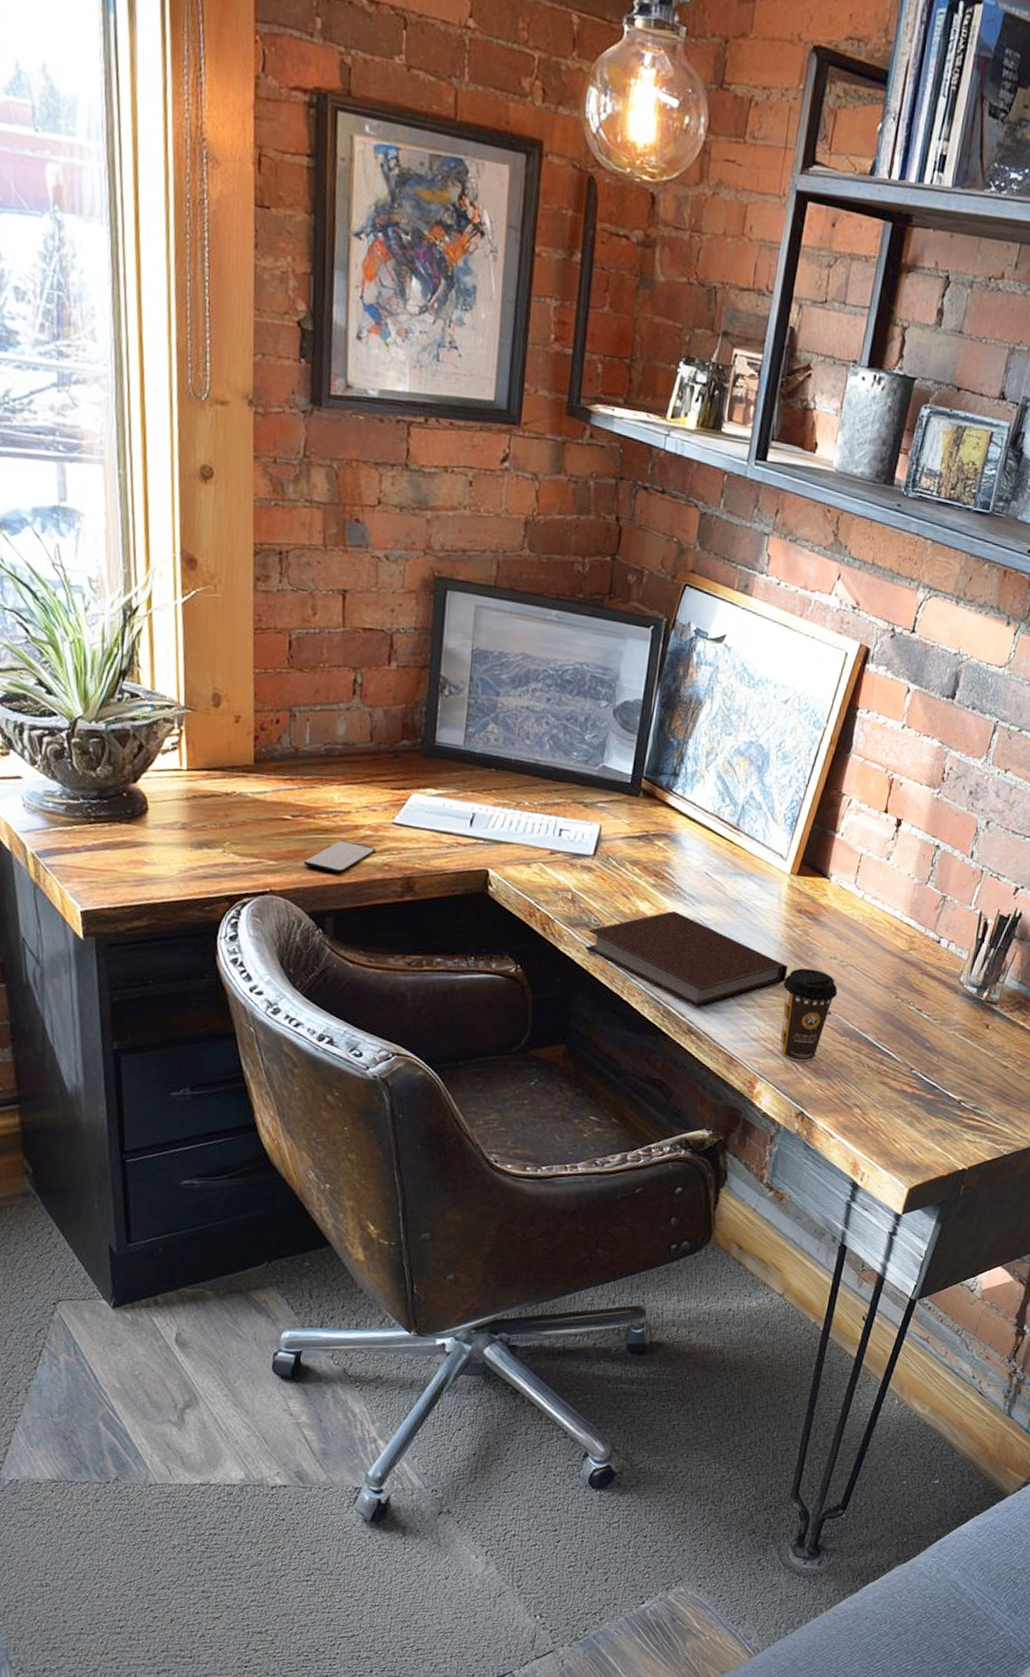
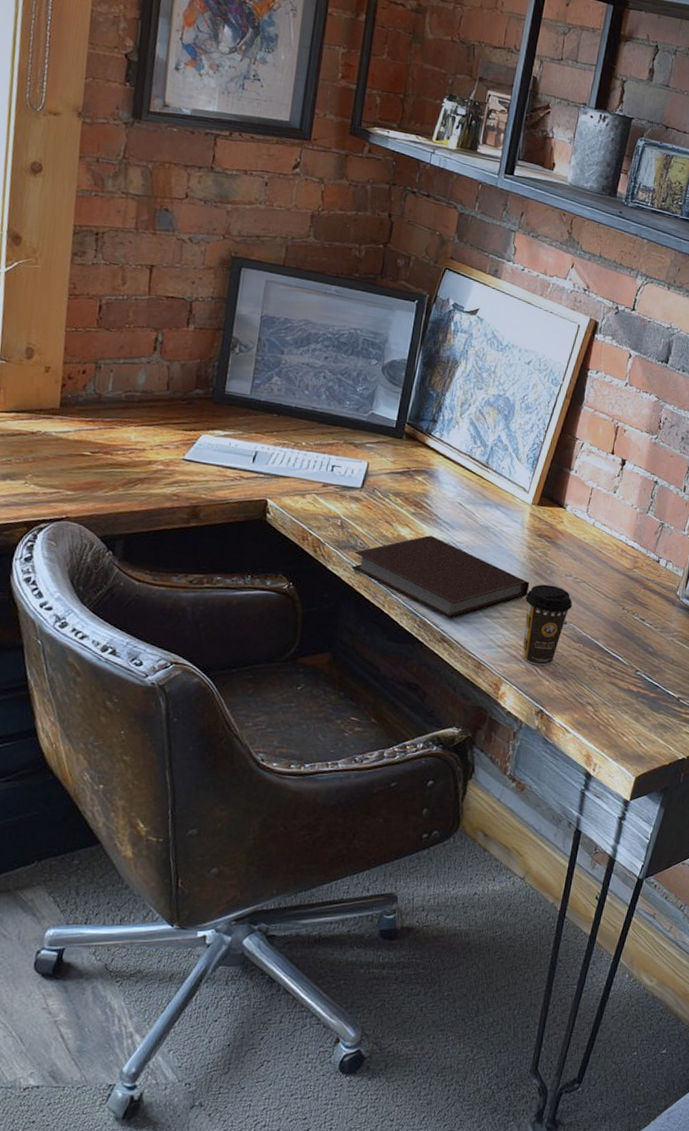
smartphone: present [303,840,376,874] -> none [99,473,166,503]

